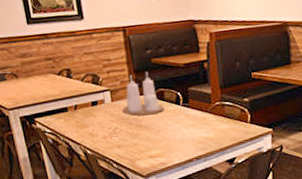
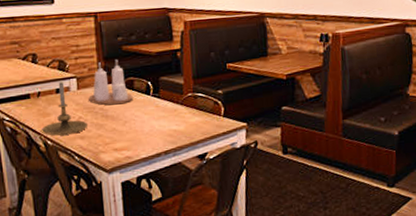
candle holder: none [81,95,124,146] -> present [41,82,88,136]

